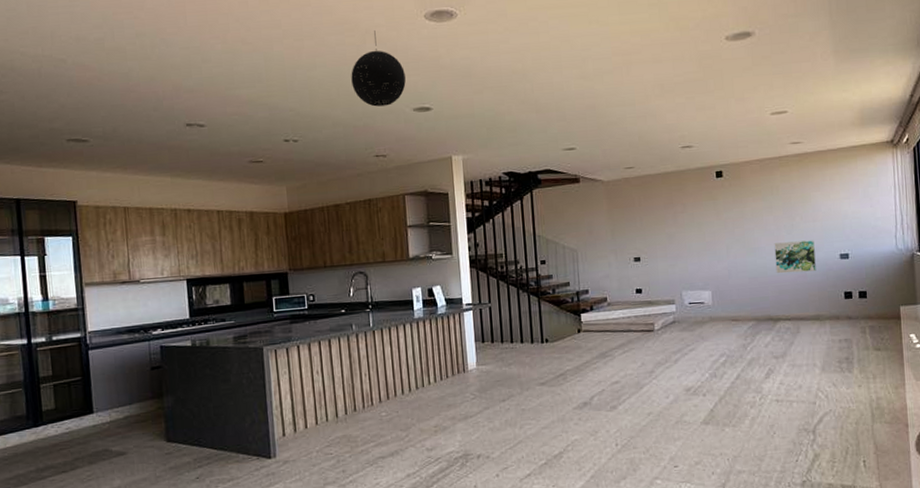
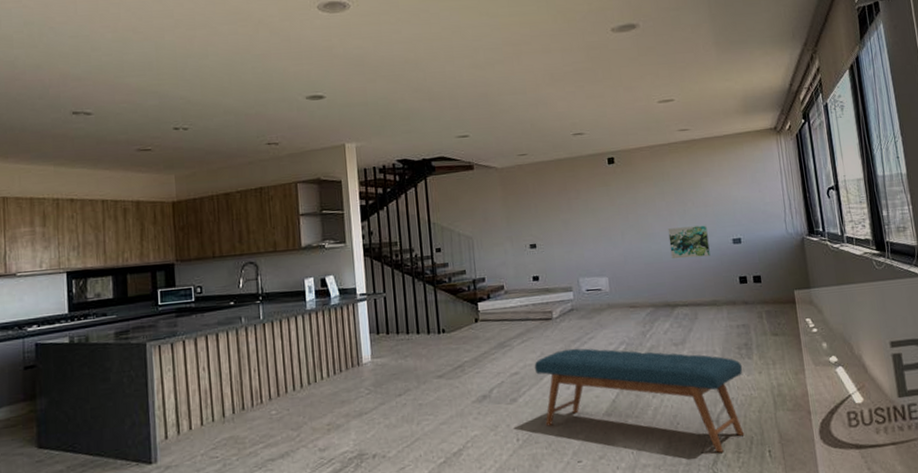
pendant light: present [351,31,406,107] -> none [243,21,299,95]
bench: none [634,359,842,462] -> present [534,348,744,453]

